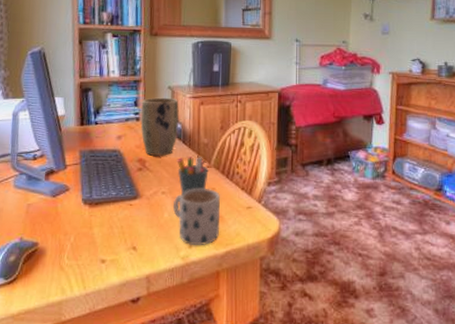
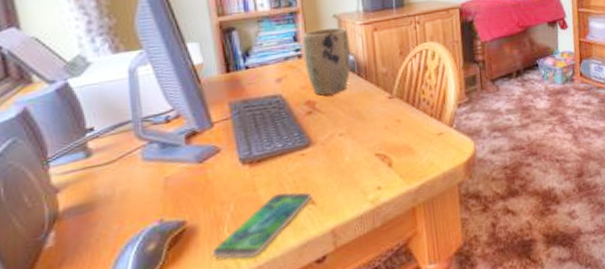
smartphone: none [53,234,134,285] -> present [212,191,312,259]
mug: present [173,188,221,246] -> none [354,120,411,187]
pen holder: present [177,157,209,194] -> none [353,88,392,133]

